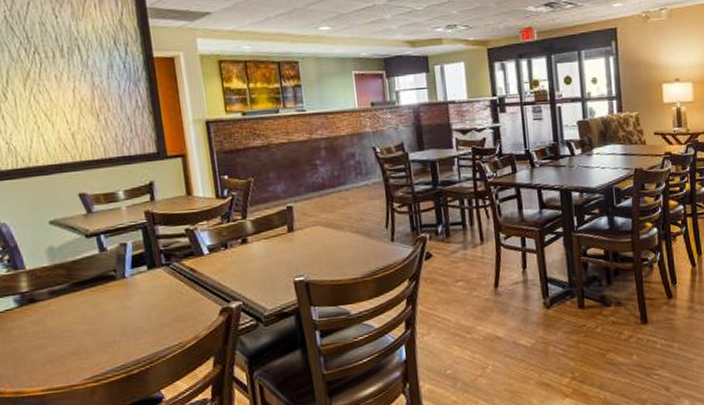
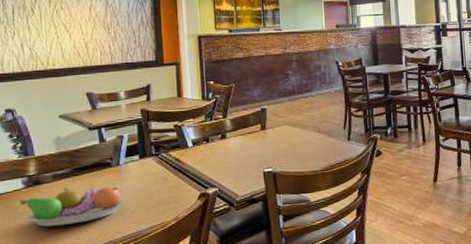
fruit bowl: none [14,302,134,351] -> present [20,186,123,227]

